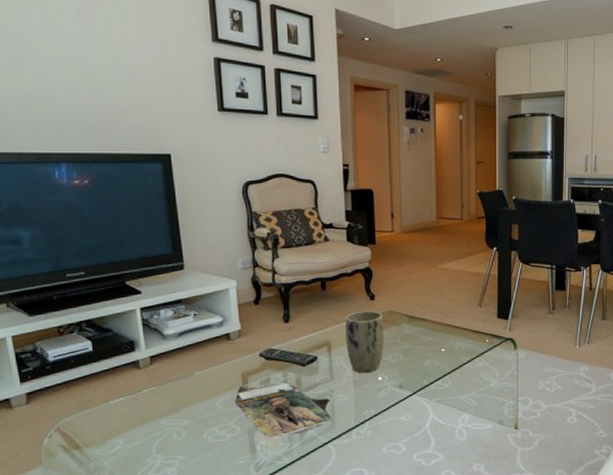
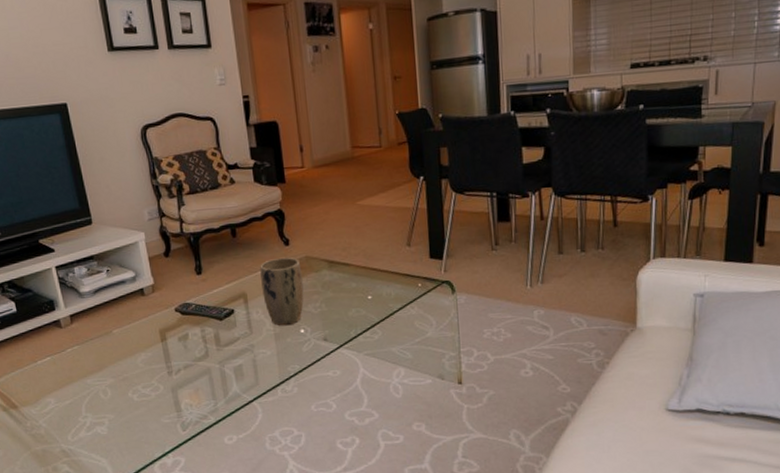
magazine: present [234,383,332,439] -> none [155,338,255,397]

